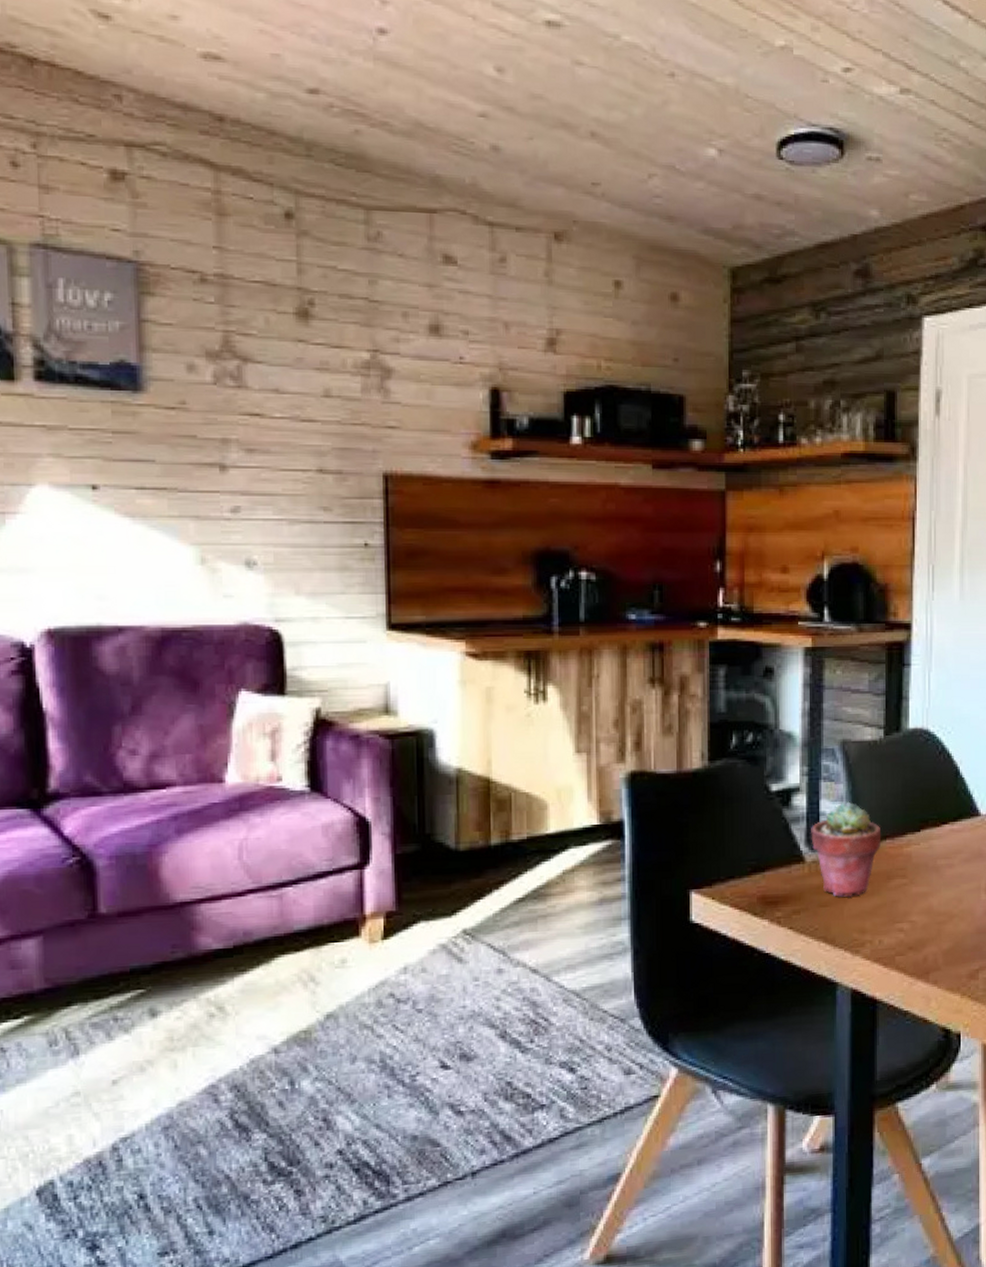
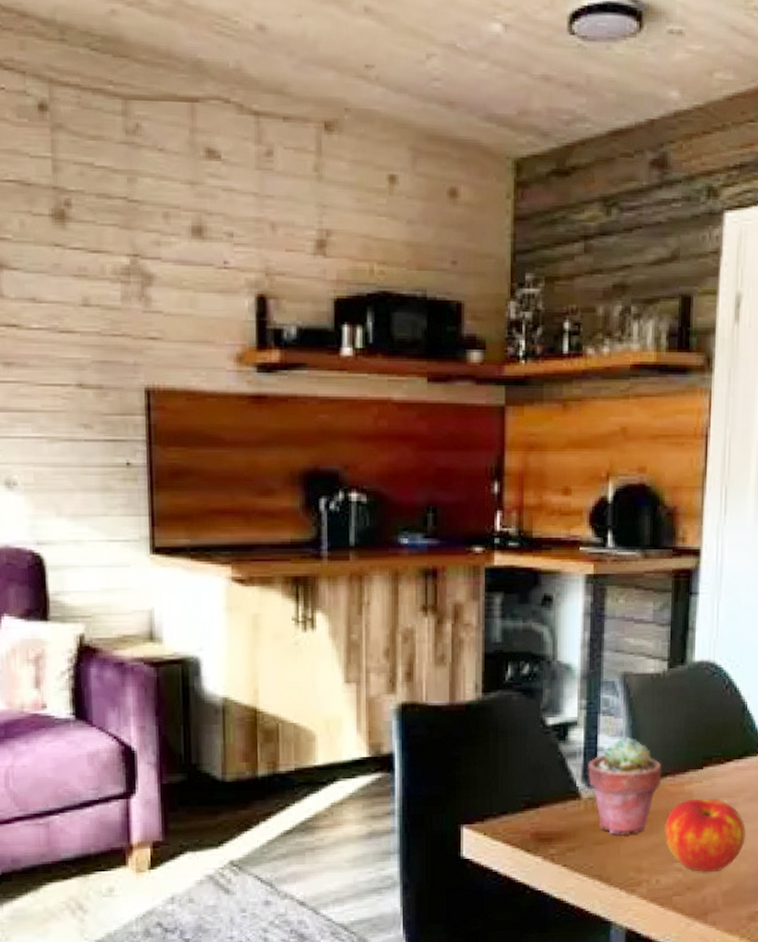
apple: none [885,859,963,932] -> present [664,798,746,872]

